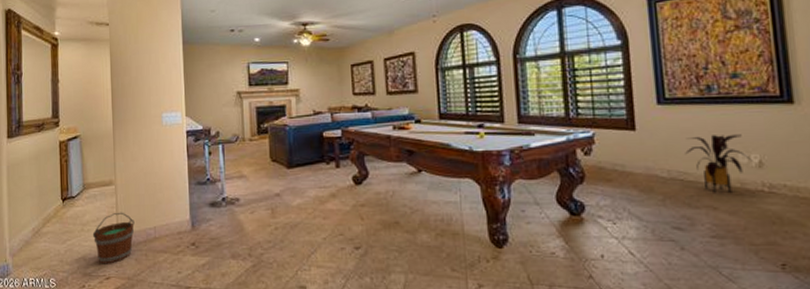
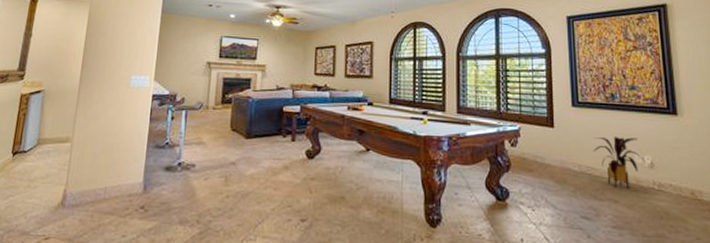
wooden bucket: present [92,212,135,264] -> none [38,170,86,224]

